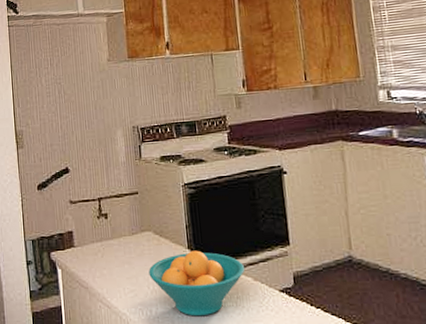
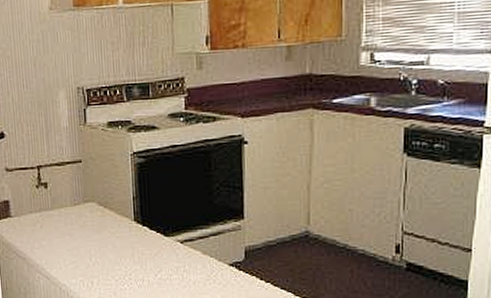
fruit bowl: present [148,250,245,317] -> none [91,223,195,288]

